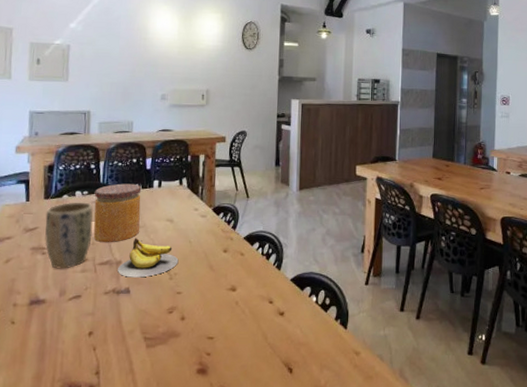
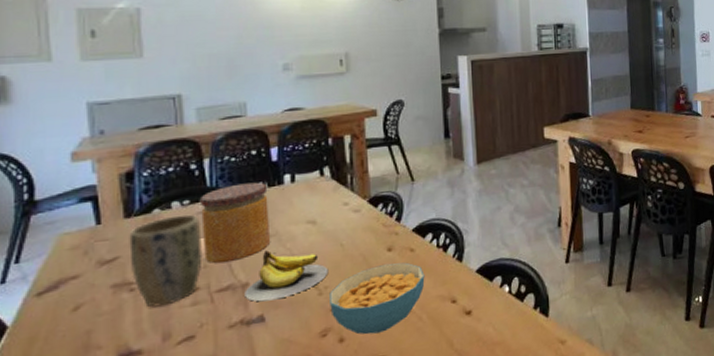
cereal bowl: none [177,262,250,318] -> present [329,262,425,335]

